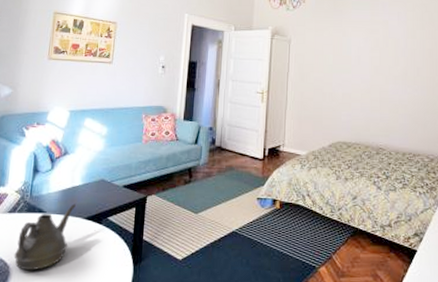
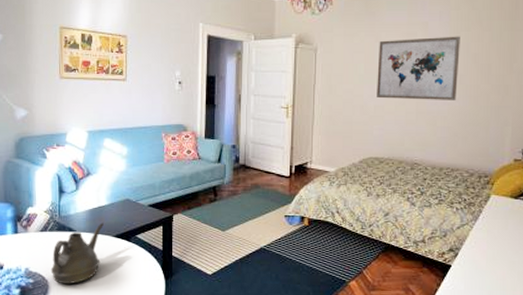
wall art: none [344,33,417,90] -> present [377,36,460,100]

